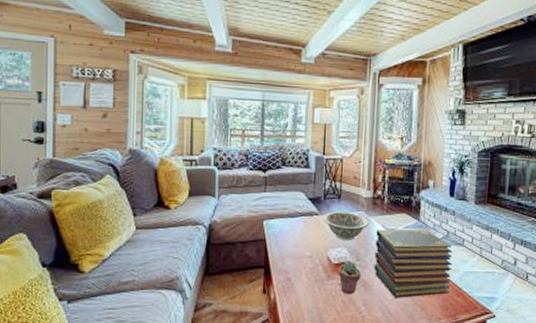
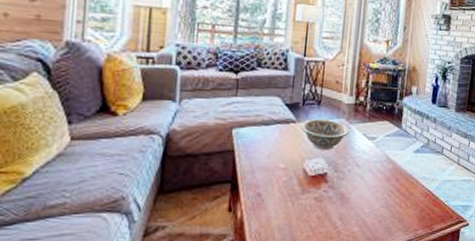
potted succulent: present [338,261,361,295] -> none [314,173,338,209]
book stack: present [374,229,453,298] -> none [352,137,432,211]

